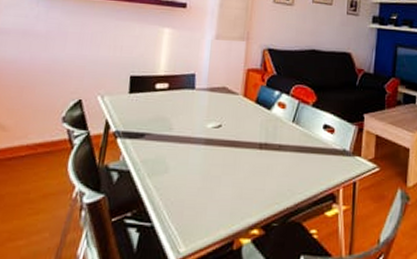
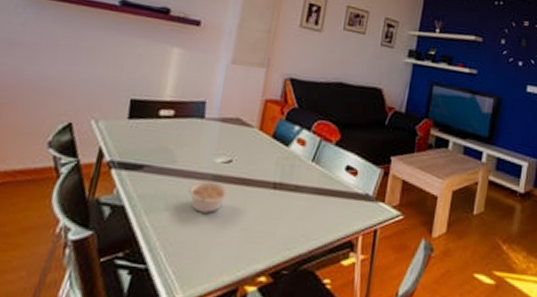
legume: none [185,144,221,174] -> present [188,180,229,213]

